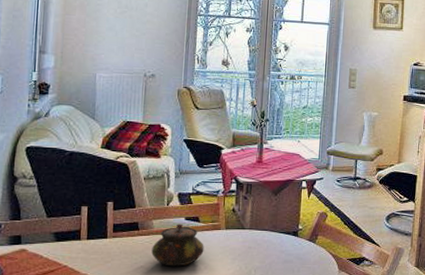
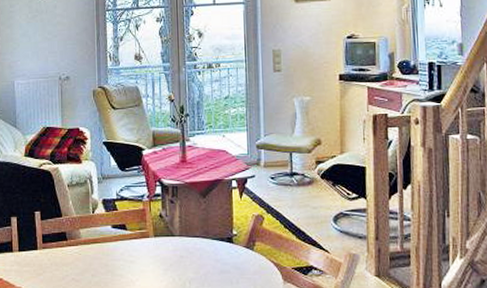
teapot: present [151,224,204,267] -> none [81,232,134,279]

